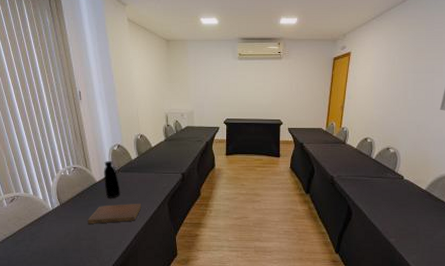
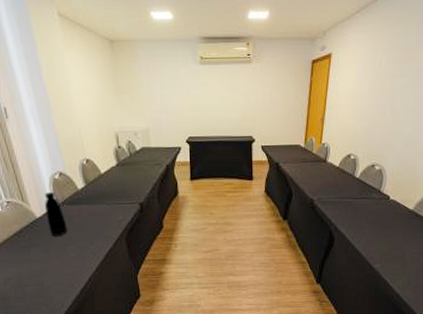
notebook: present [88,204,142,224] -> none [30,241,95,267]

